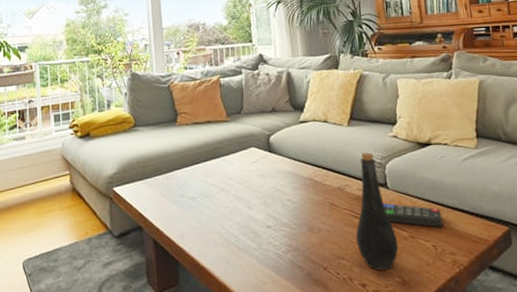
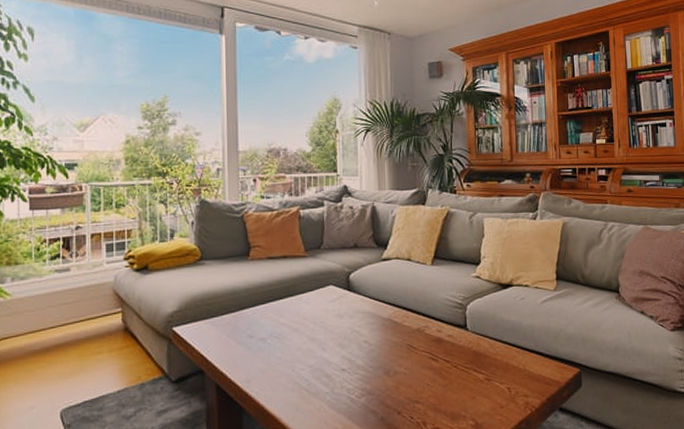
bottle: present [355,152,399,270] -> none [432,292,474,414]
remote control: present [383,203,443,227] -> none [462,345,519,370]

